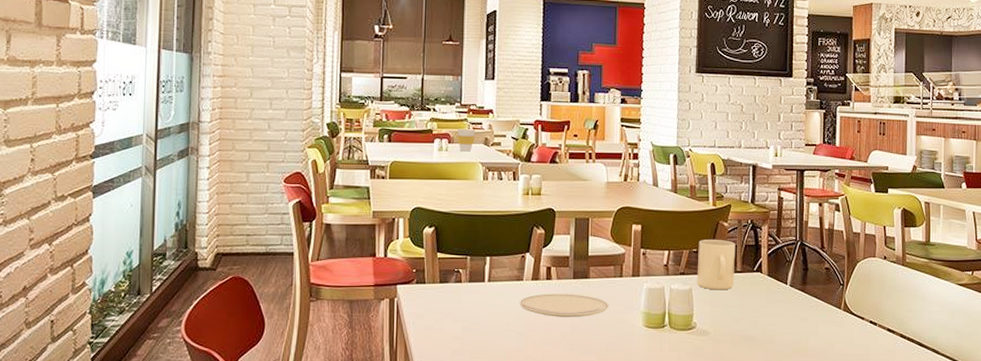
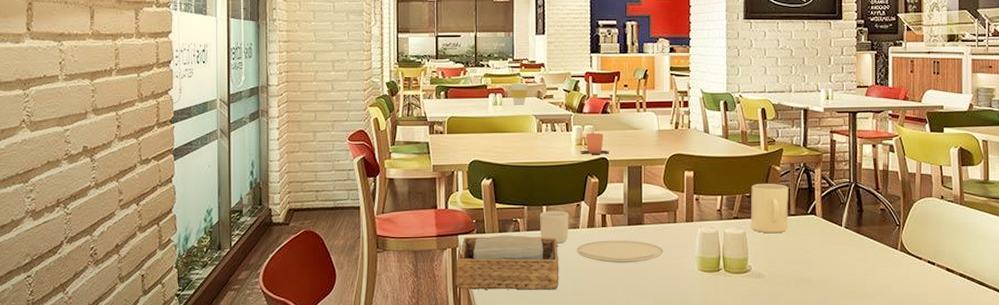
napkin holder: none [391,286,502,344] -> present [455,235,559,290]
cup: none [482,262,513,296] -> present [539,211,569,244]
cup: none [526,183,557,205] -> present [579,133,609,154]

